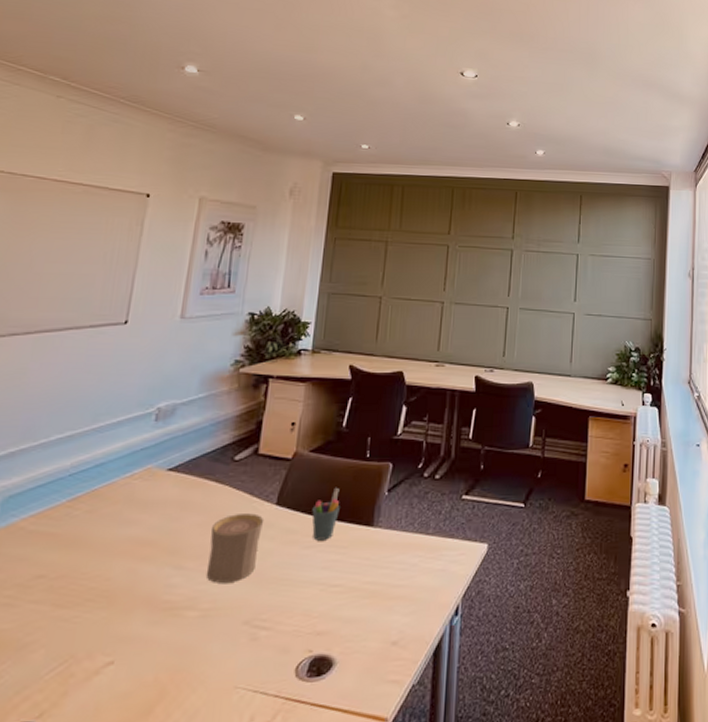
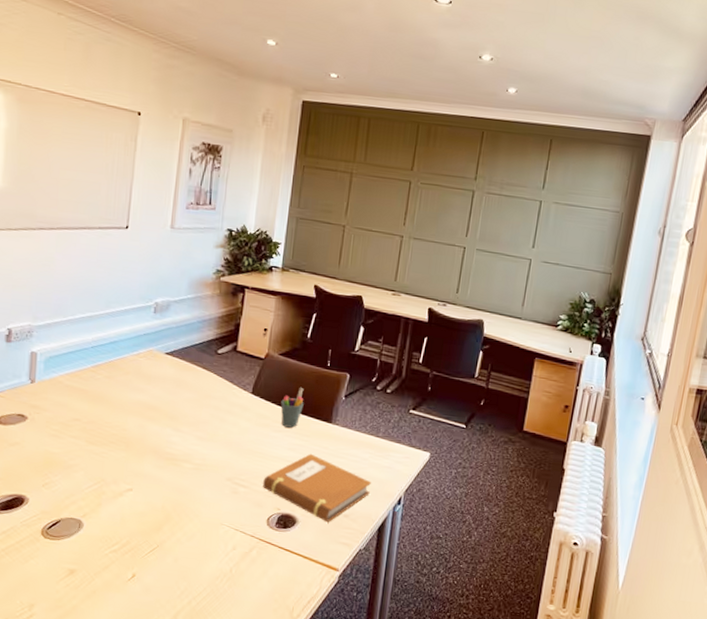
cup: present [206,513,264,583] -> none [197,396,242,448]
notebook: none [290,569,422,657] -> present [263,453,371,523]

